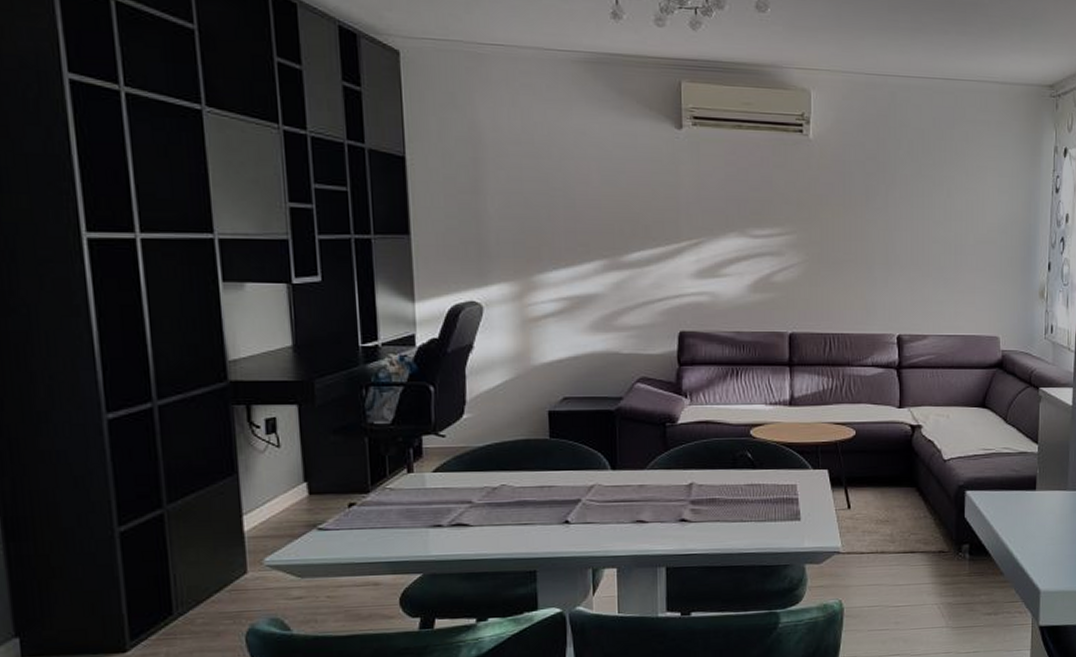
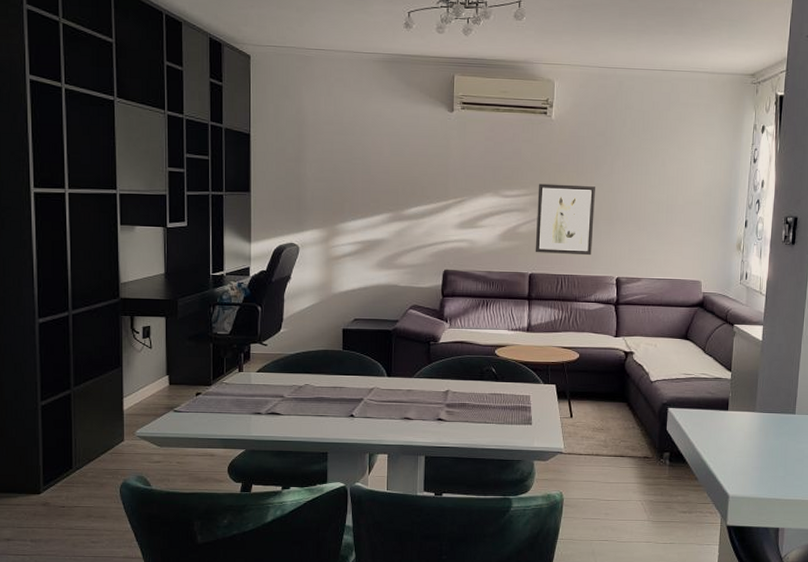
wall art: none [795,220,867,309] -> present [535,183,595,256]

